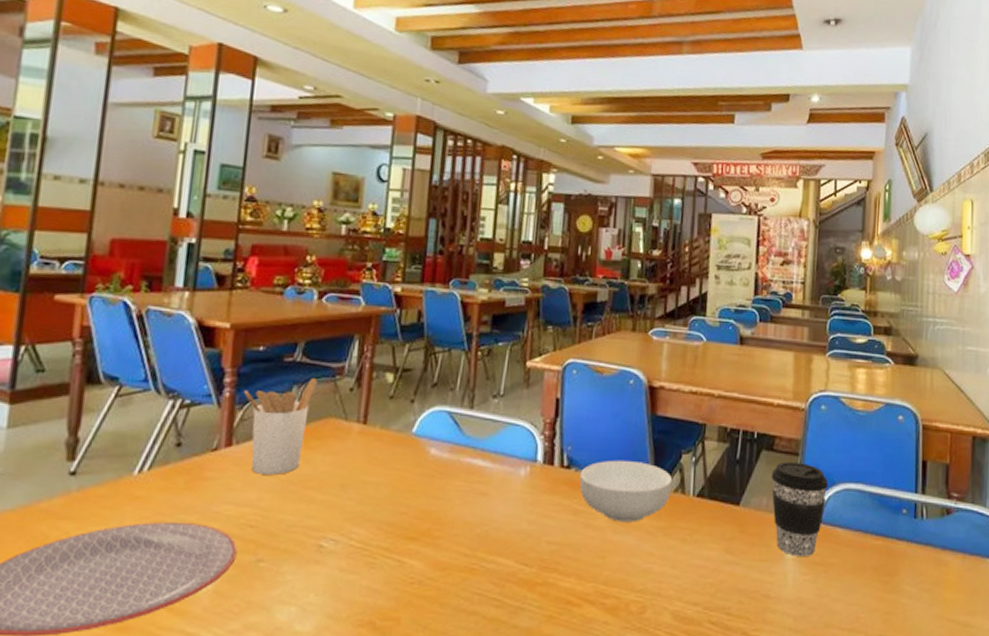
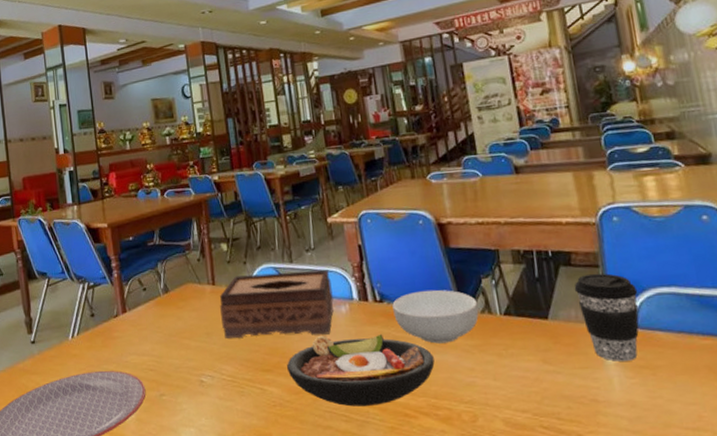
utensil holder: present [243,378,318,475] -> none [126,255,175,331]
tissue box: none [364,416,515,500] -> present [220,270,334,338]
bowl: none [438,501,614,589] -> present [287,334,435,407]

